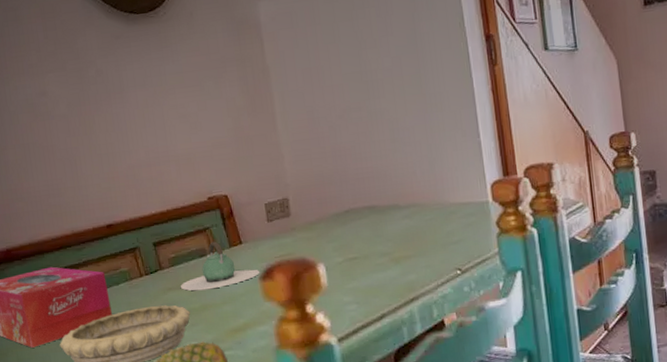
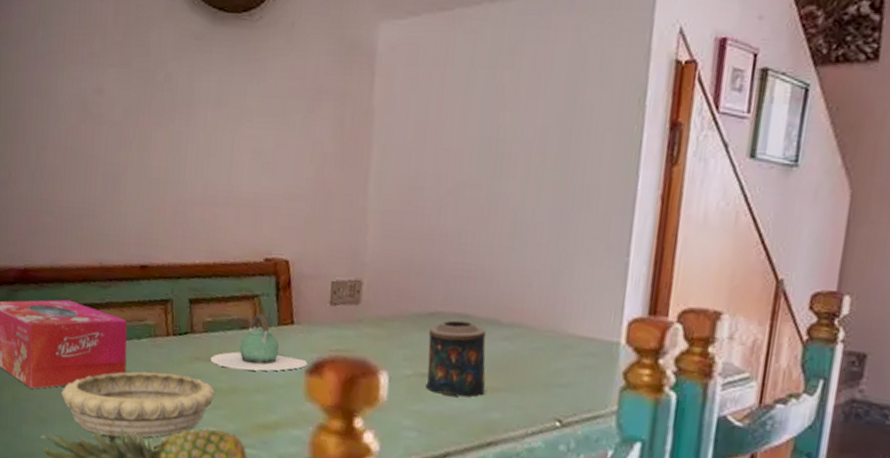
candle: none [347,211,401,271] -> present [425,320,486,397]

